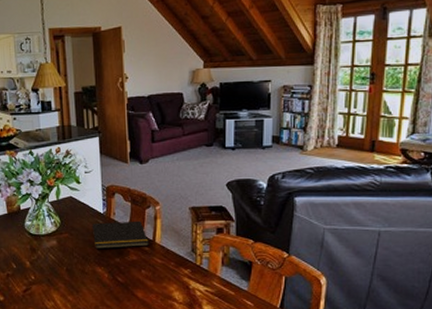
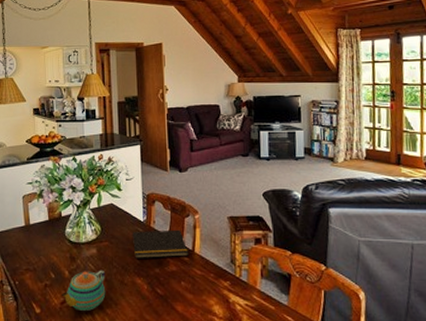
teapot: none [24,260,67,298] -> present [62,270,106,311]

